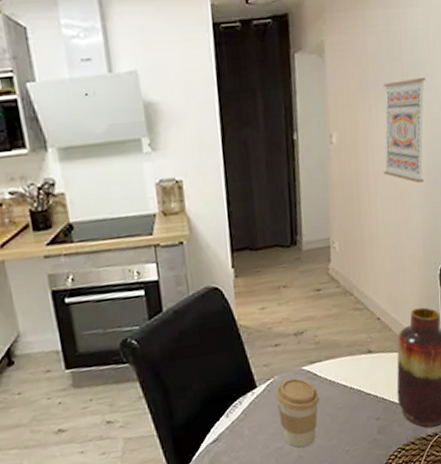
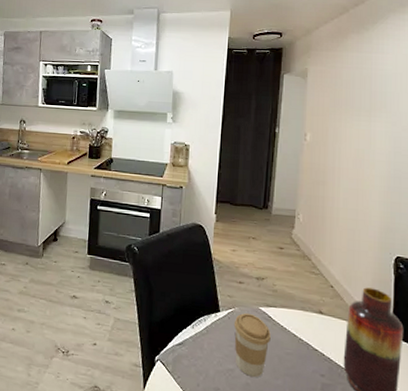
wall art: present [383,78,426,183] -> none [347,104,392,184]

